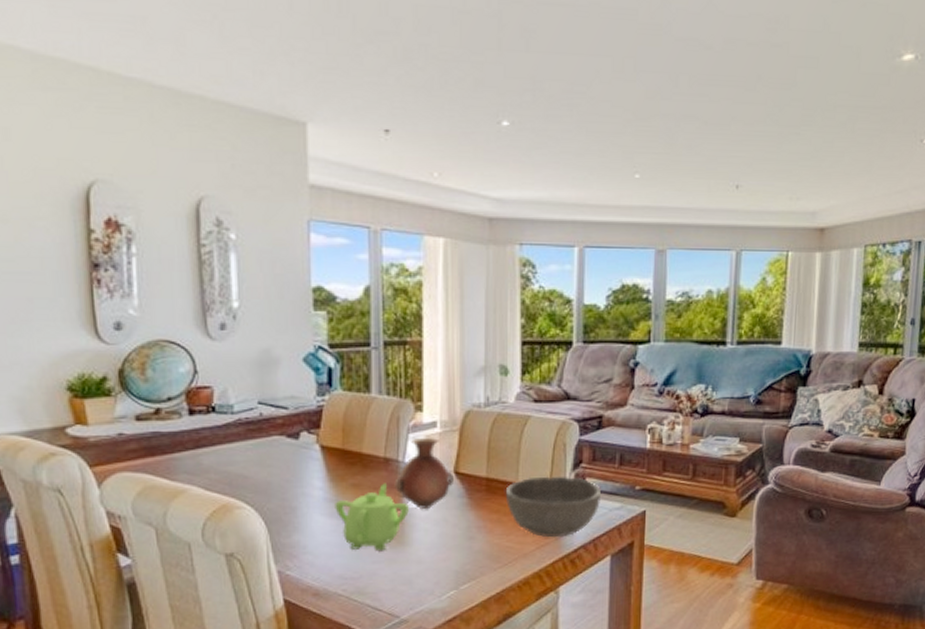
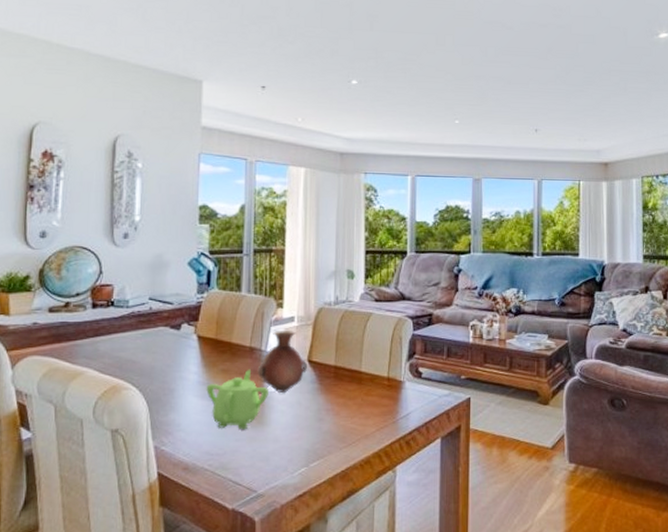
bowl: present [505,476,601,538] -> none [350,365,431,421]

